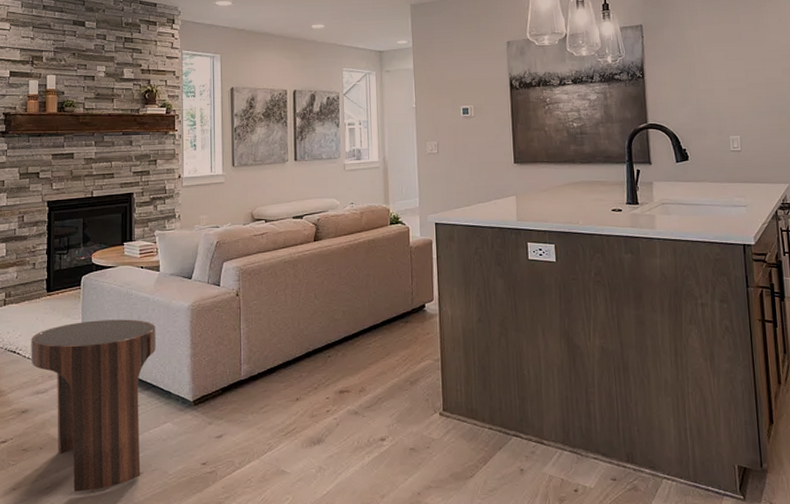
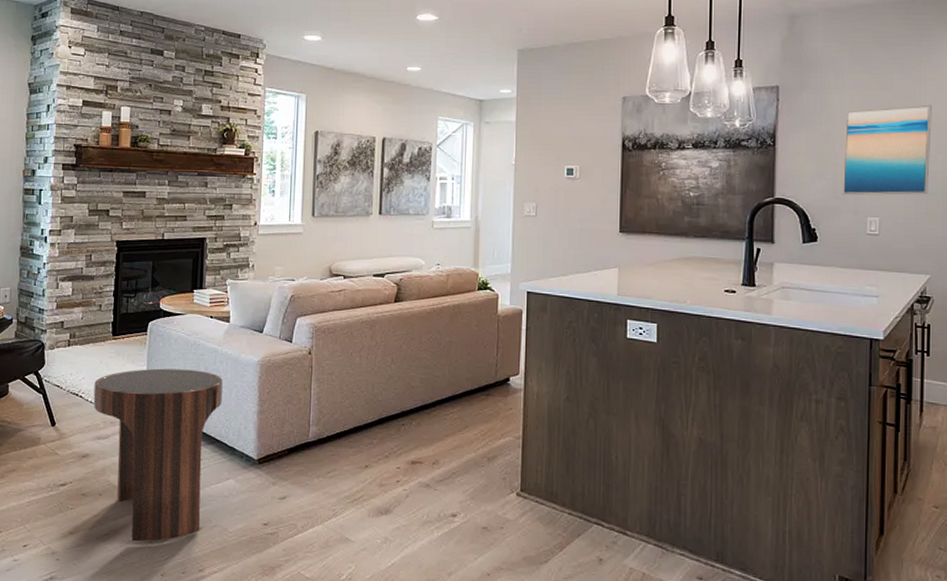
wall art: none [701,34,779,118] -> present [842,104,932,196]

